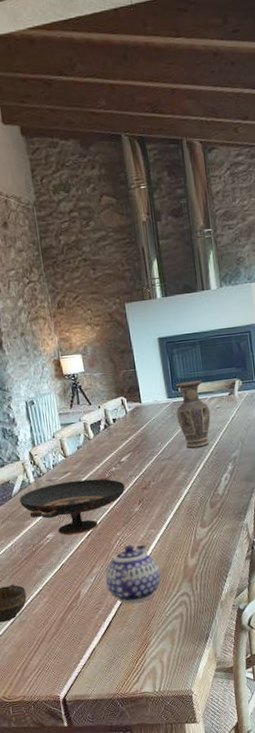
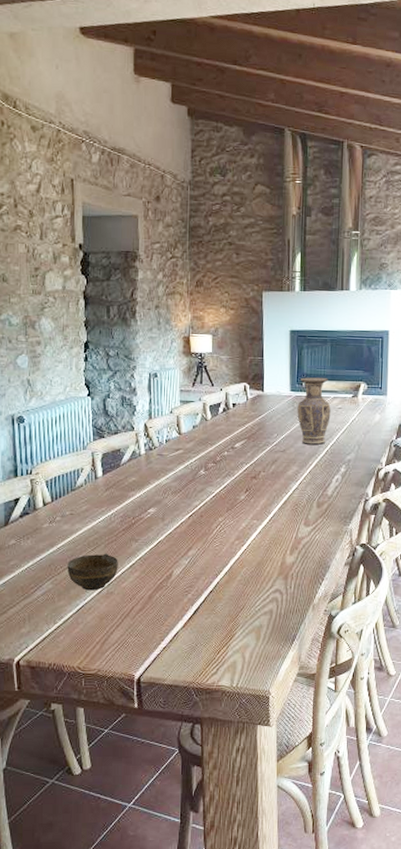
decorative bowl: present [19,477,125,536] -> none [127,458,235,513]
teapot: present [105,544,161,604] -> none [200,532,257,592]

